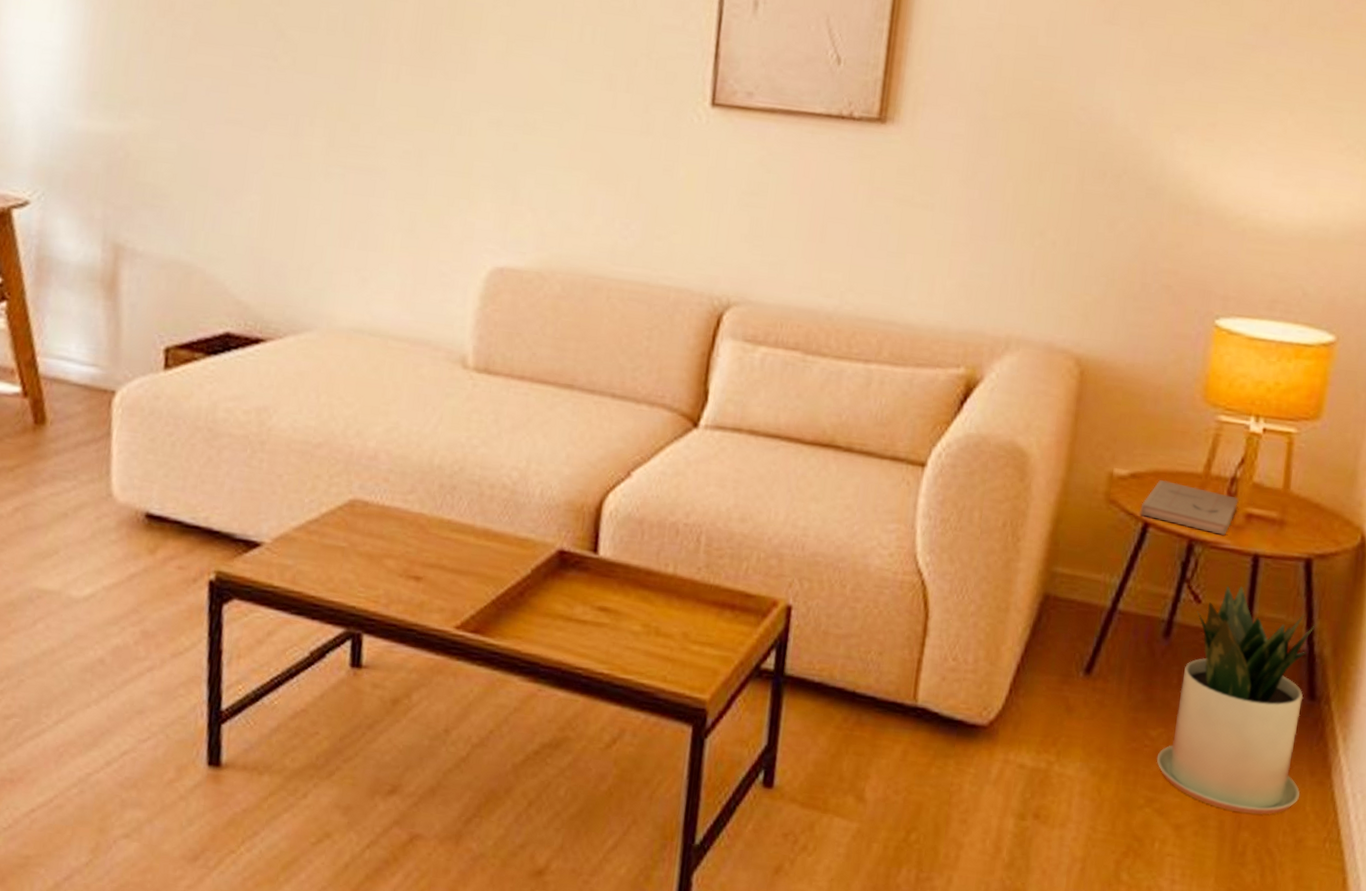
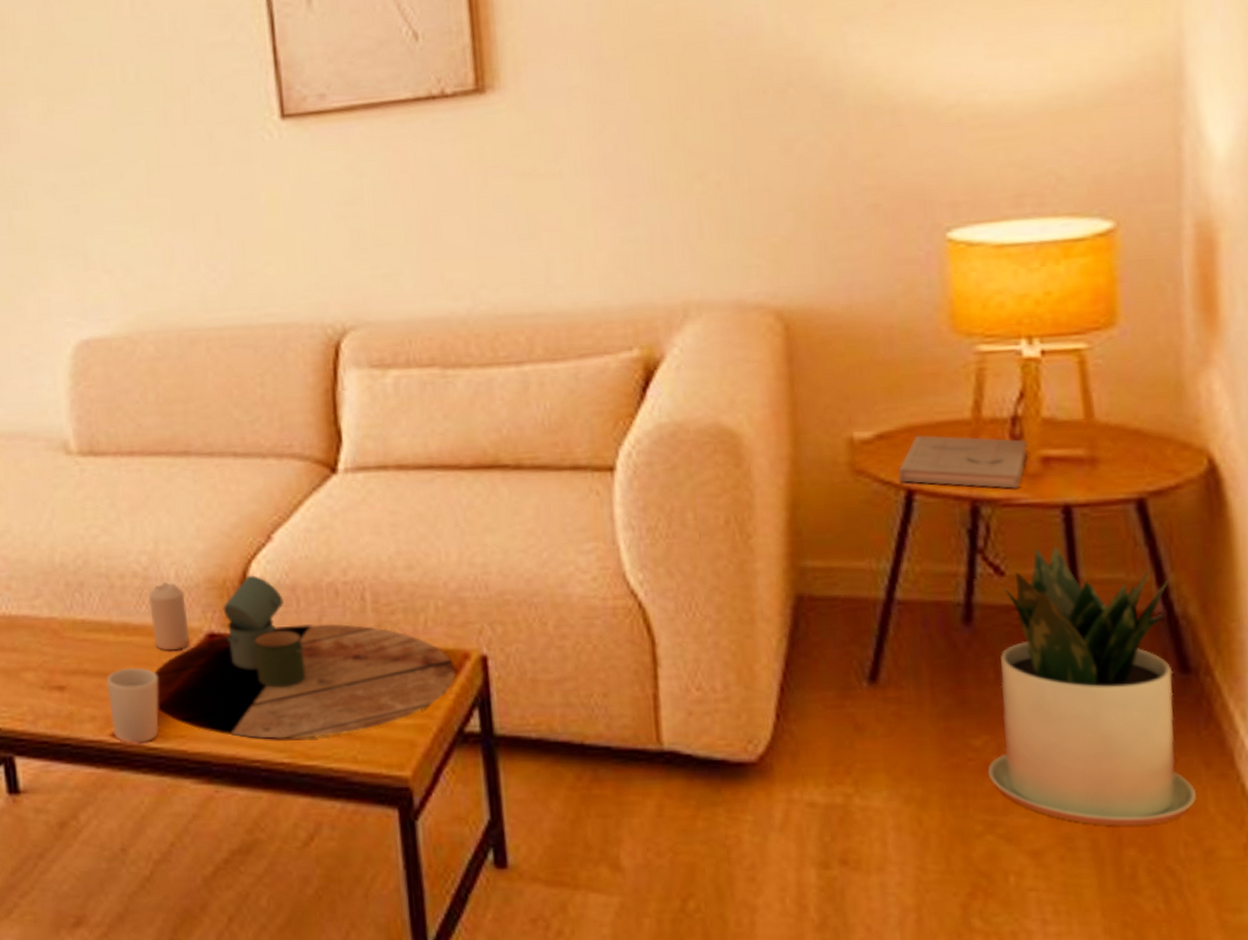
mug: none [457,569,508,639] -> present [106,667,160,744]
decorative tray: none [501,504,764,656] -> present [154,575,455,739]
candle: none [509,497,545,560] -> present [148,581,191,651]

